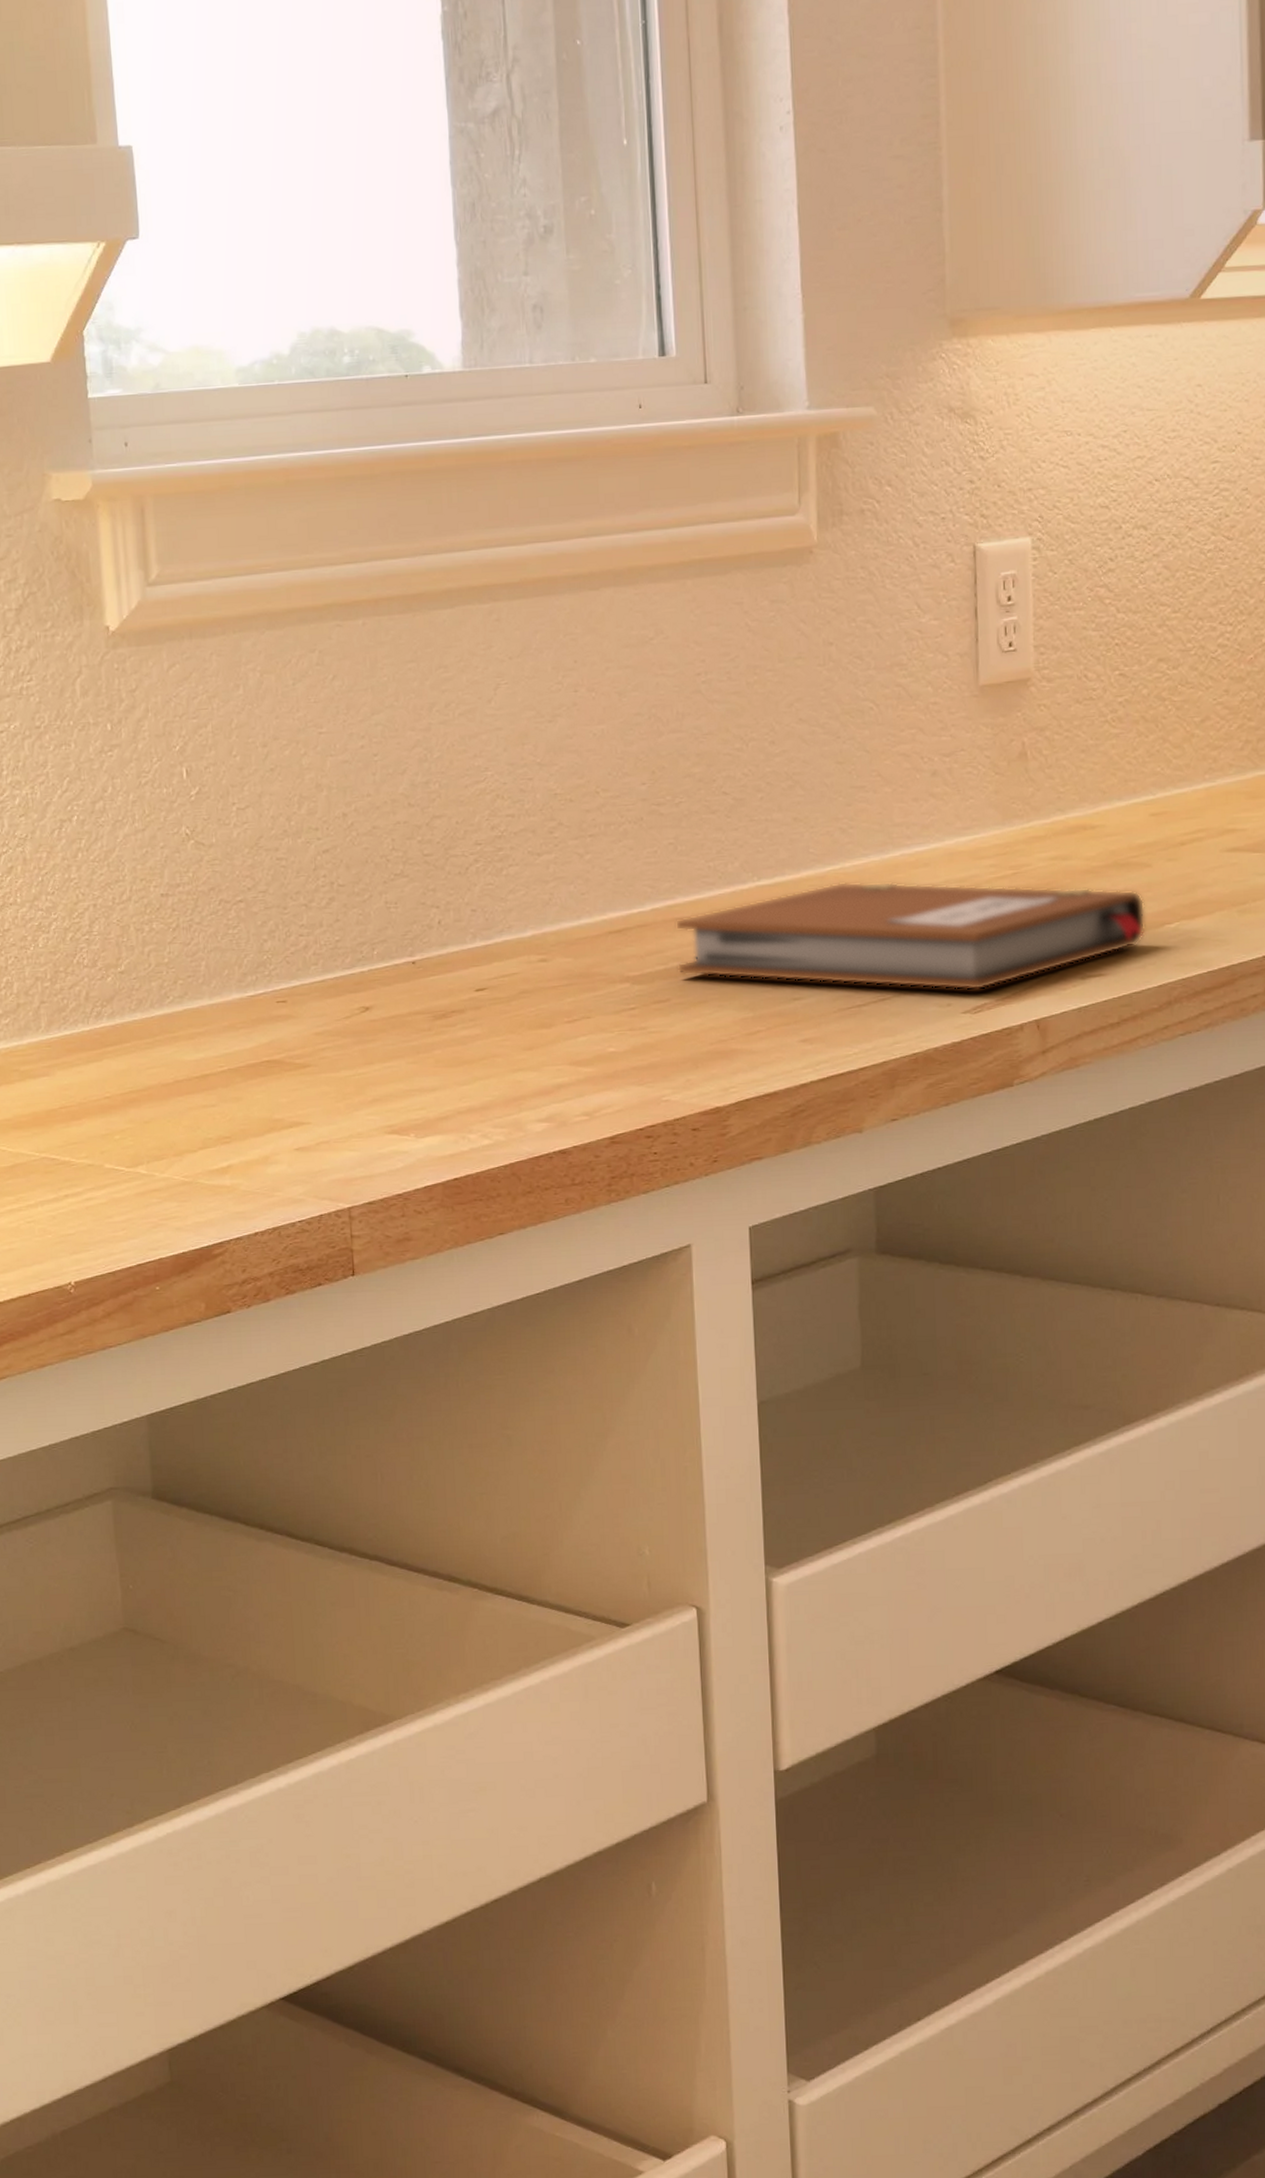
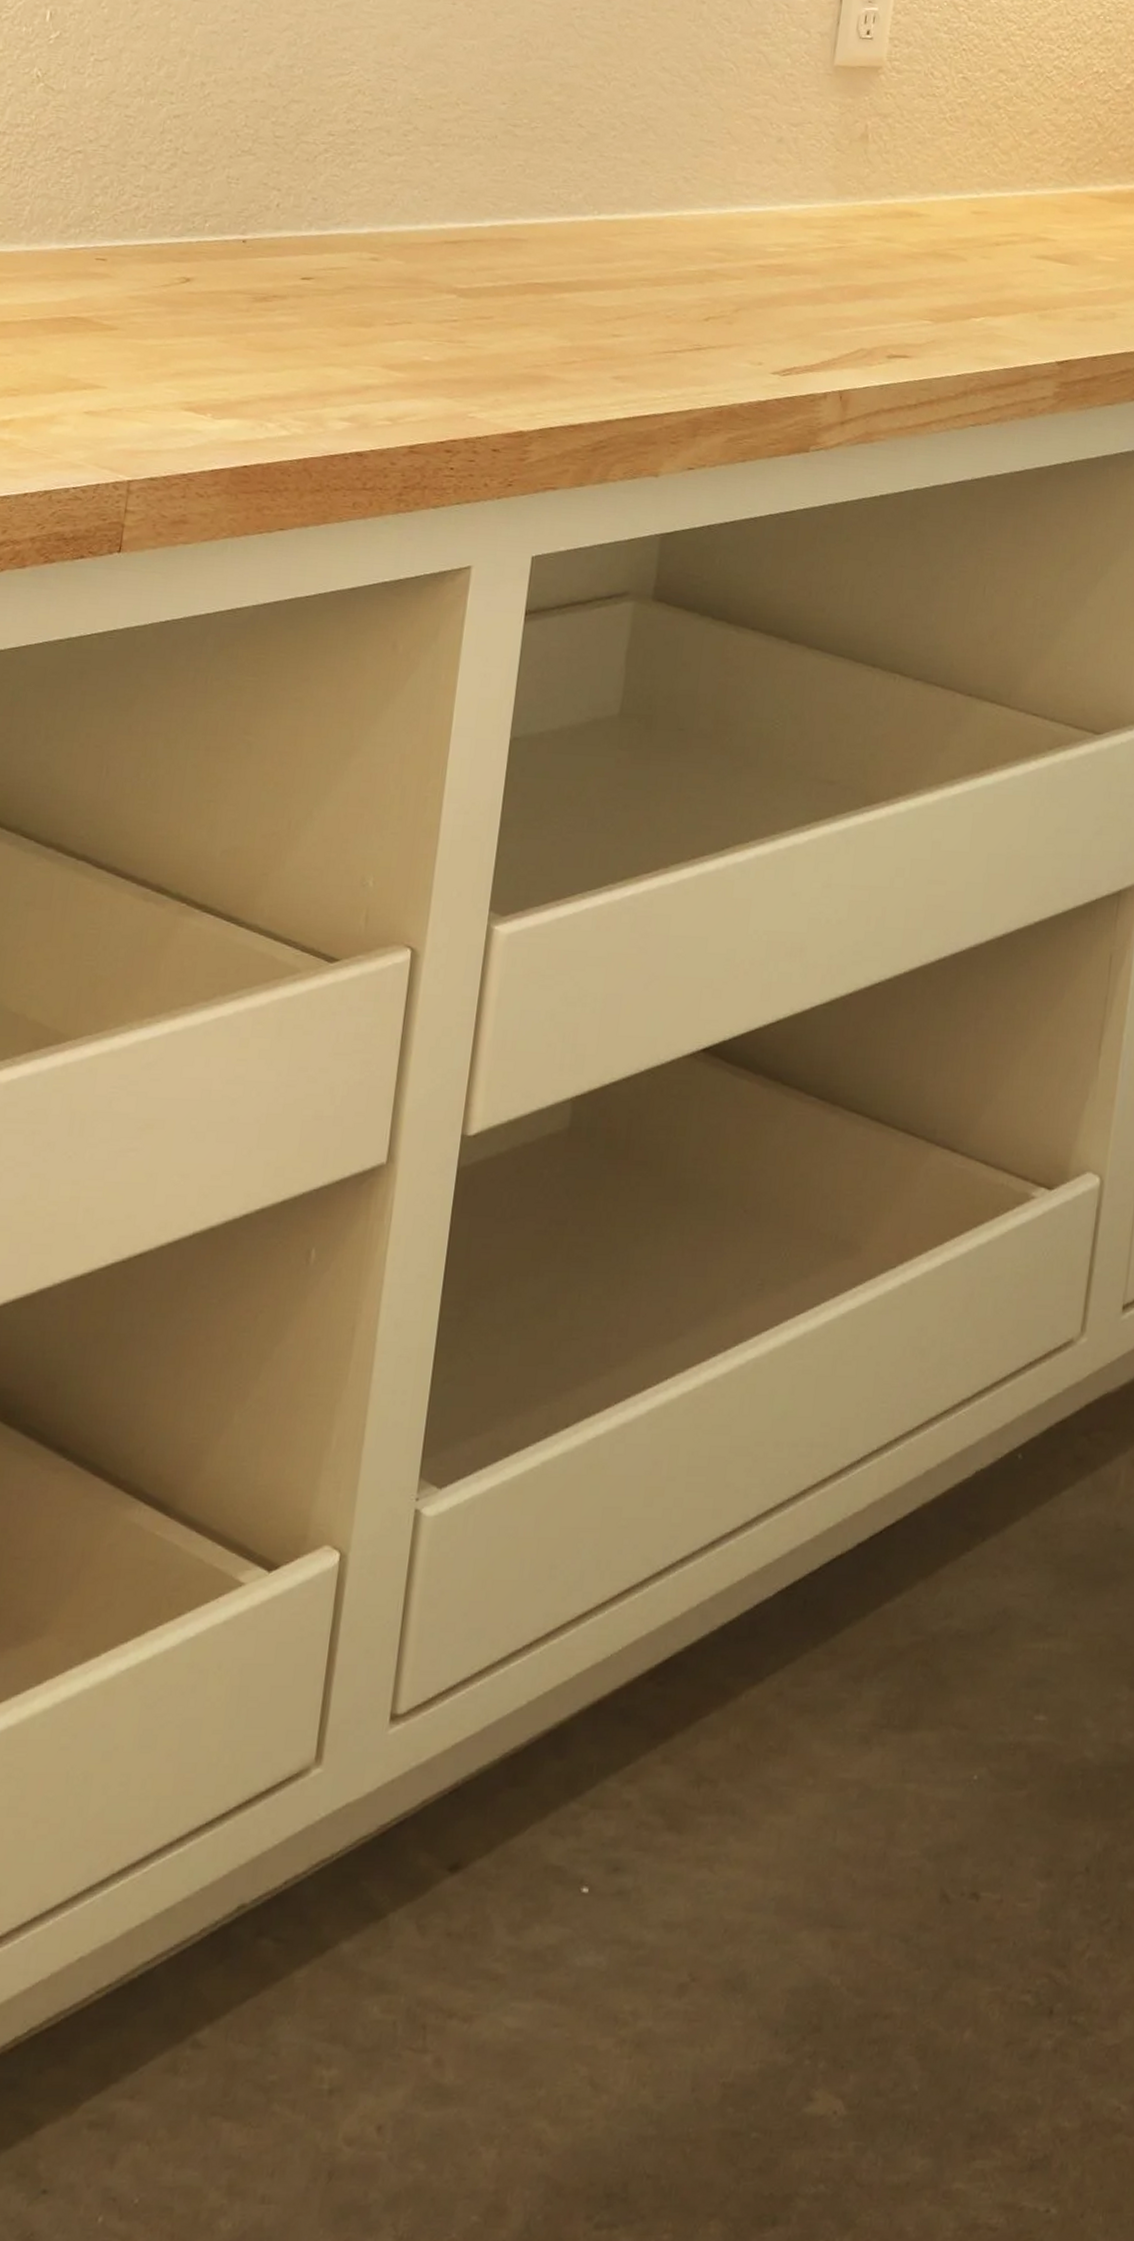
notebook: present [675,881,1146,991] -> none [505,228,956,354]

